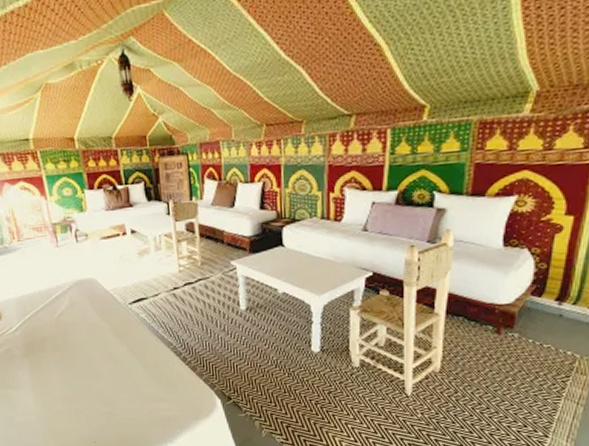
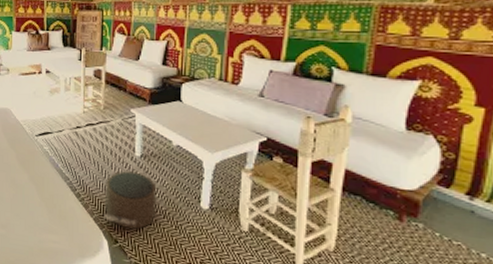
pouf: none [212,326,267,383] -> present [103,171,157,229]

